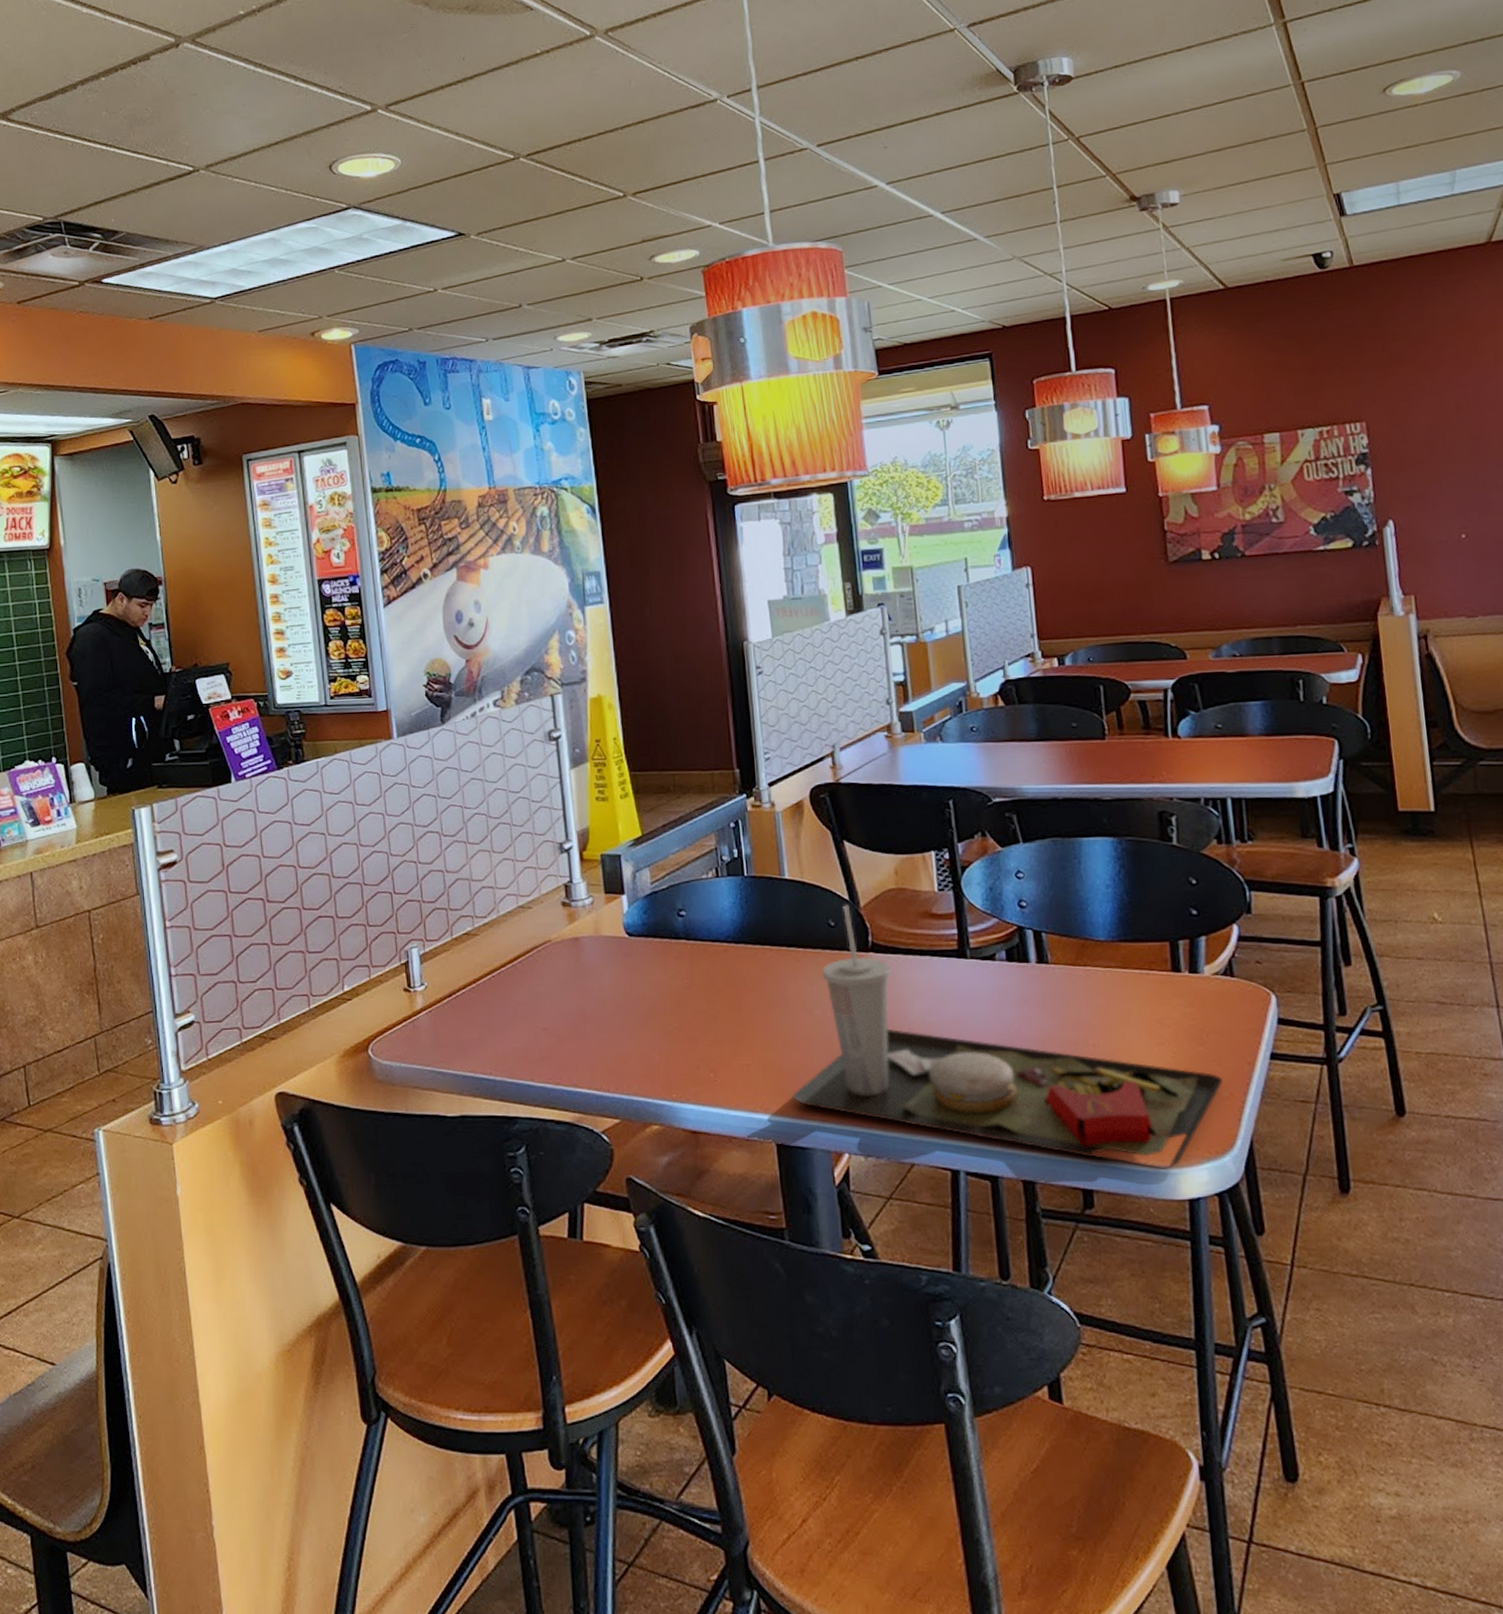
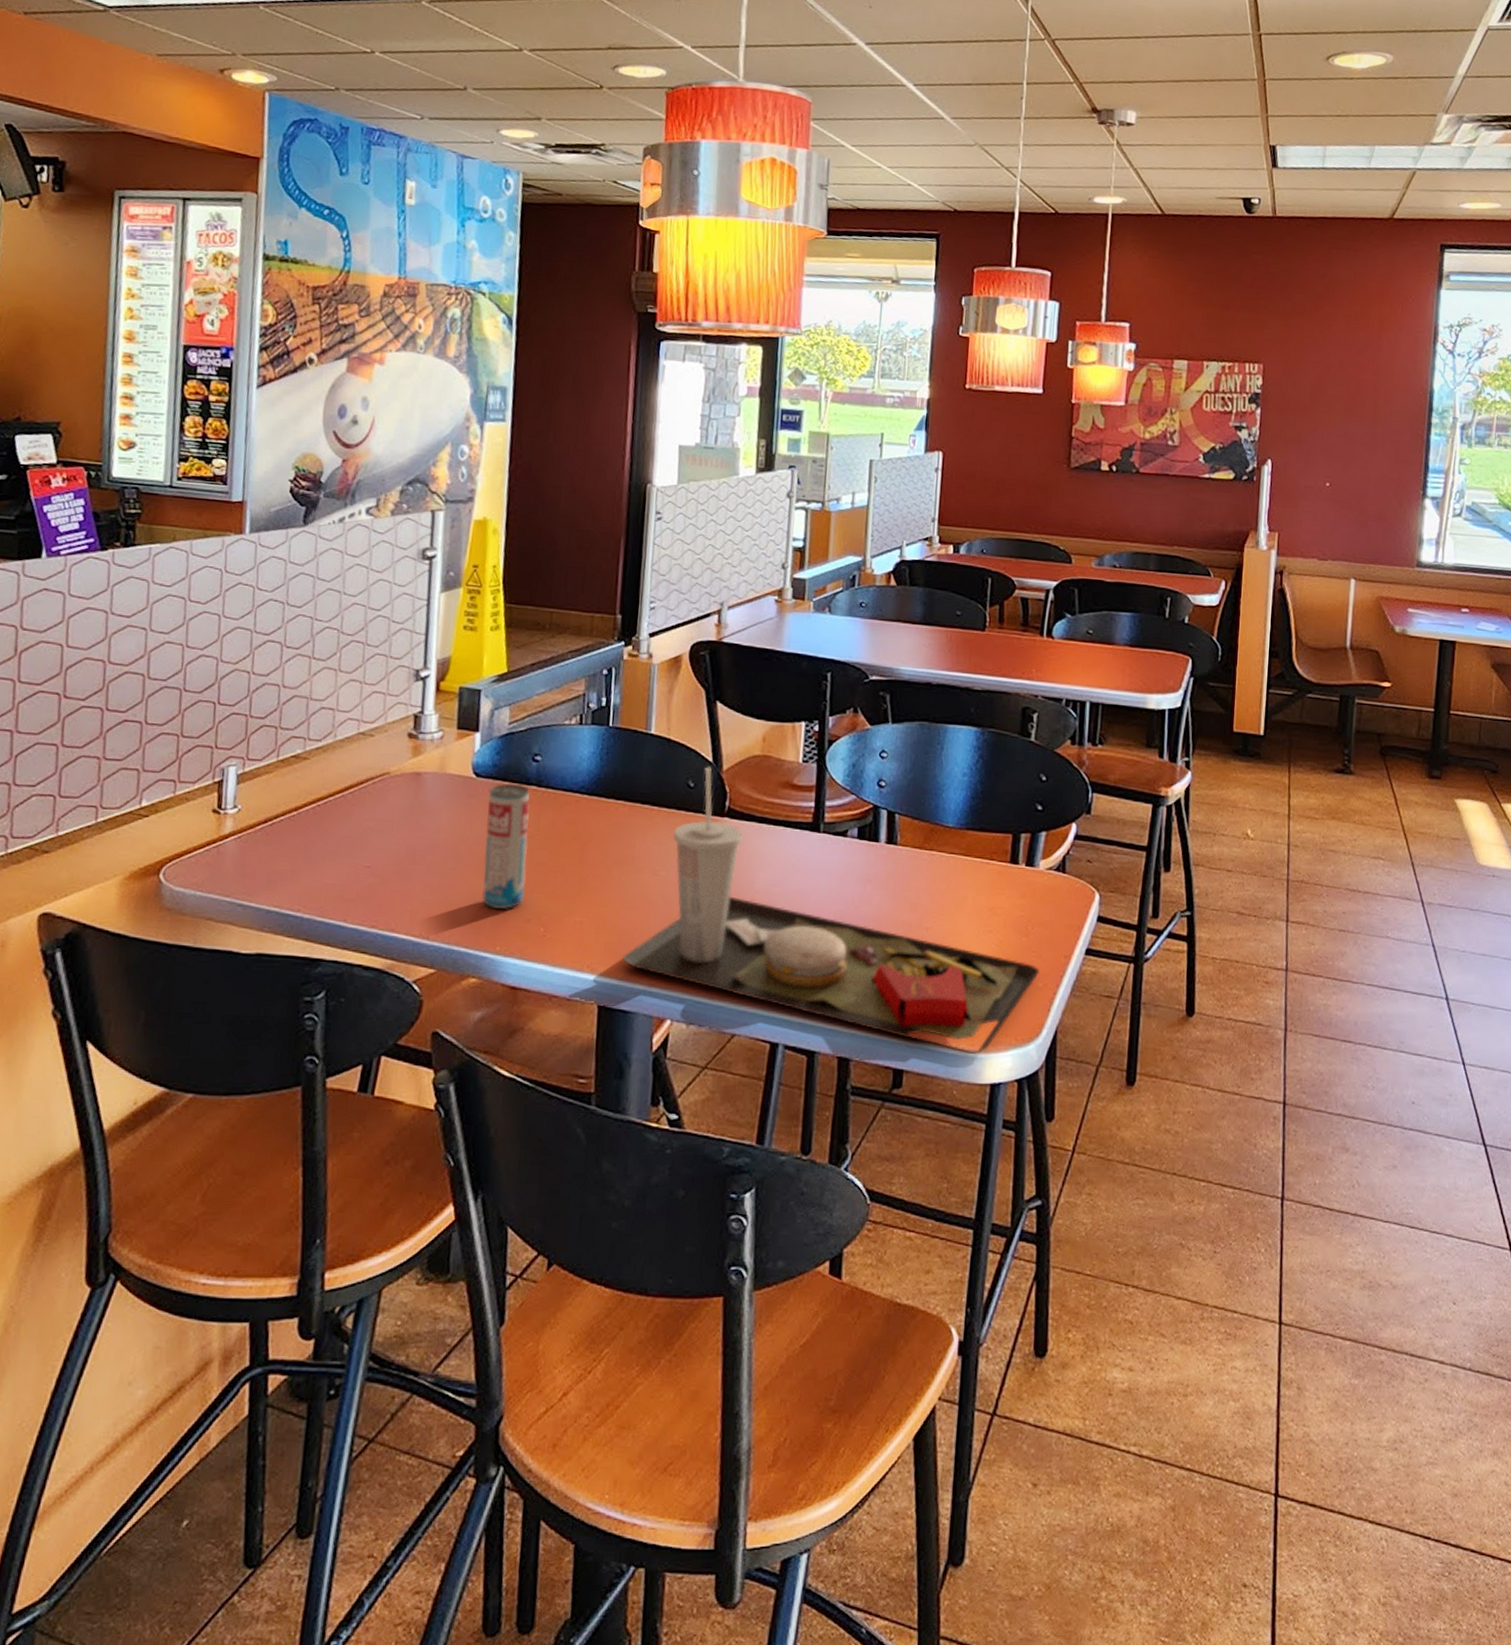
beverage can: none [642,939,691,1059] -> present [482,783,530,910]

